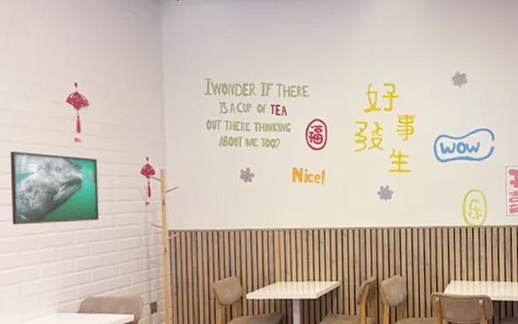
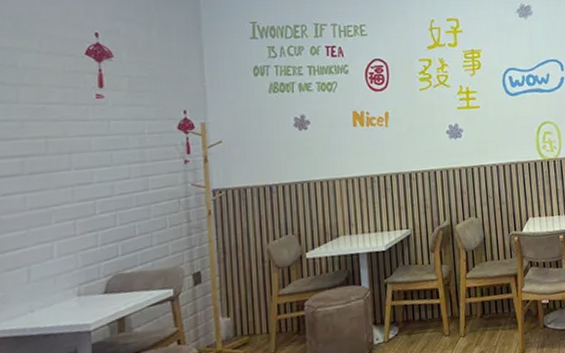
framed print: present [10,150,100,225] -> none [15,112,129,199]

